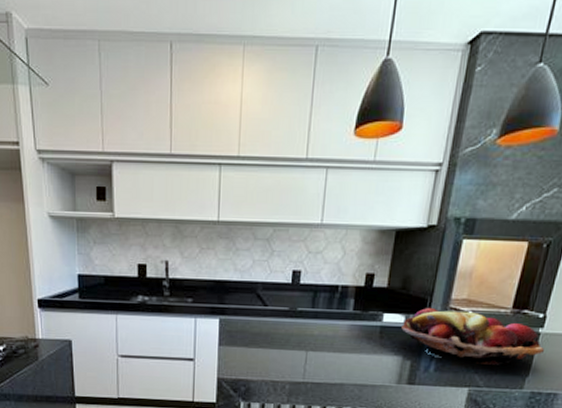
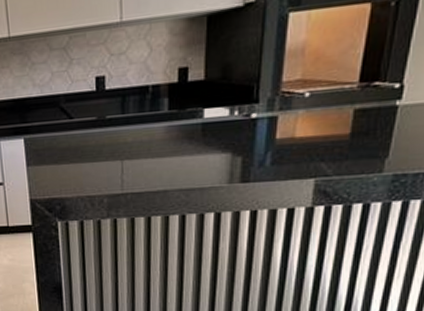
fruit basket: present [401,308,544,366] -> none [226,92,405,151]

